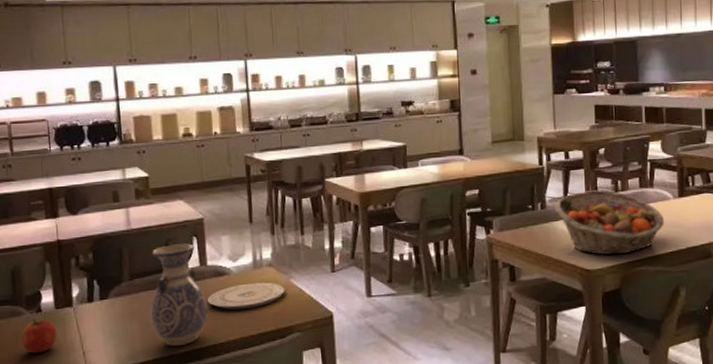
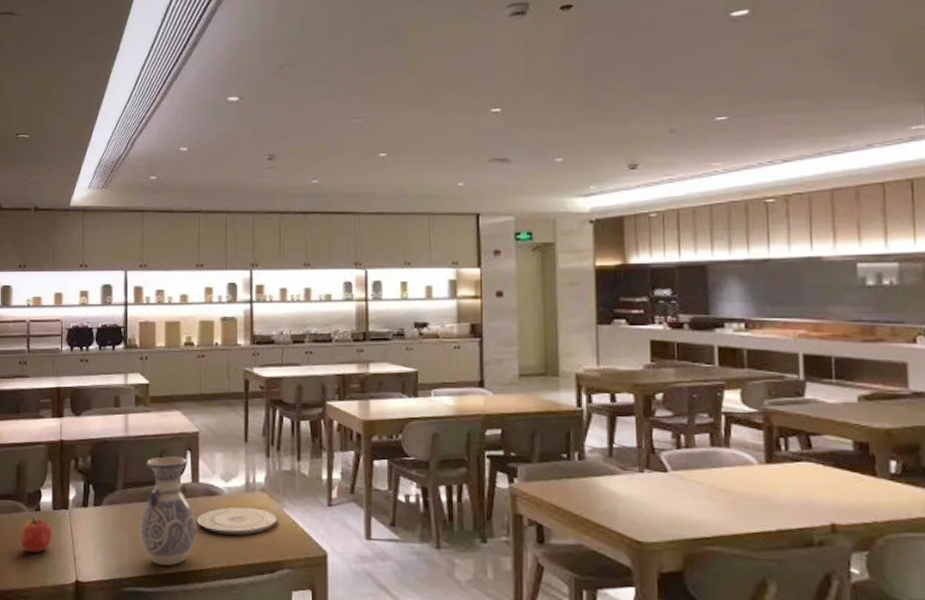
fruit basket: present [554,190,665,255] -> none [596,443,746,528]

